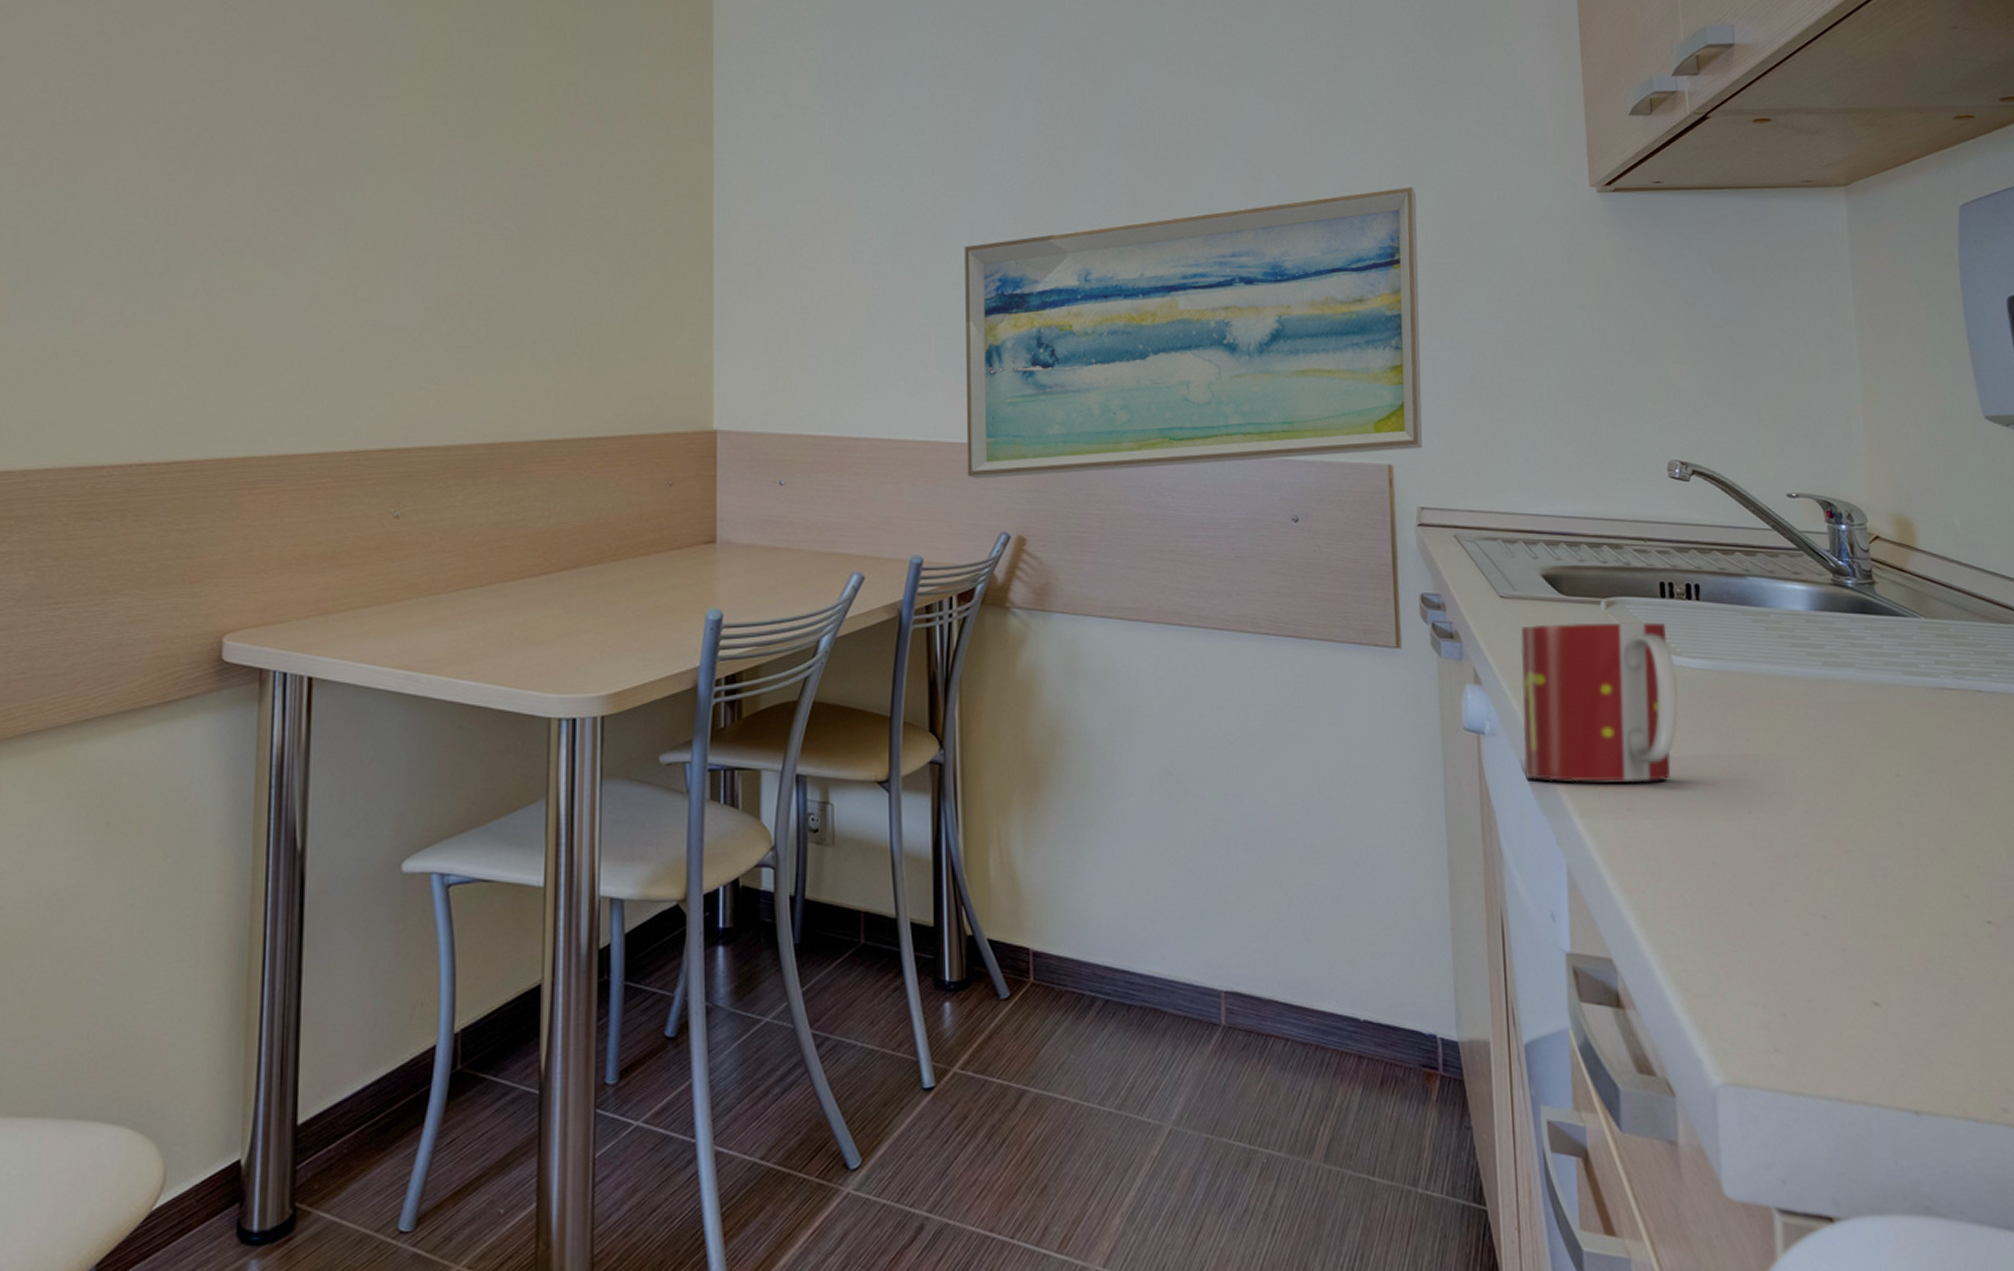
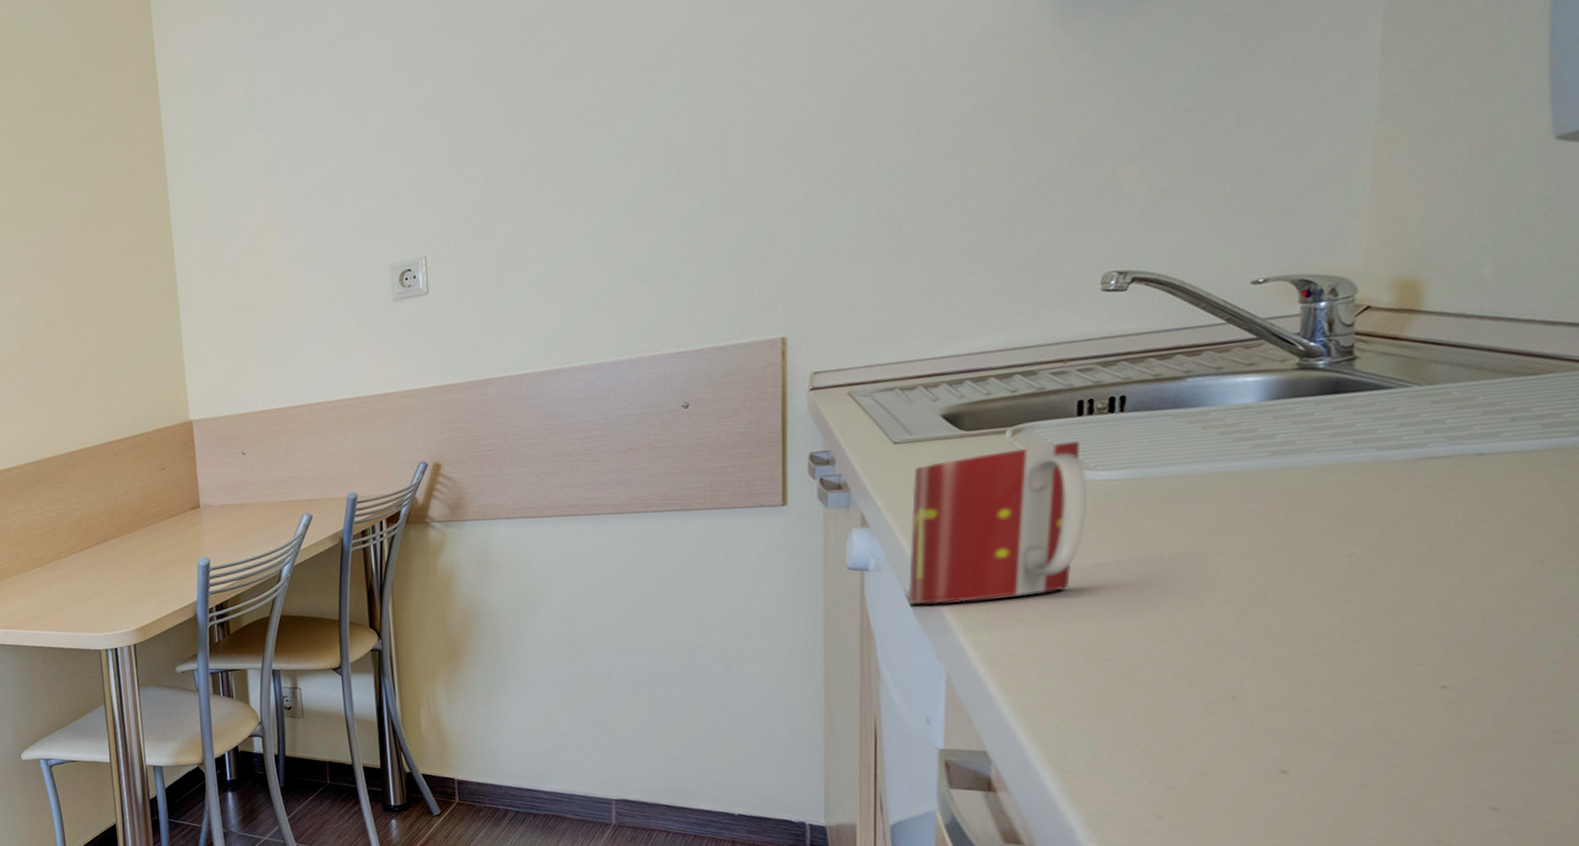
wall art: present [964,186,1423,479] -> none [378,45,825,422]

